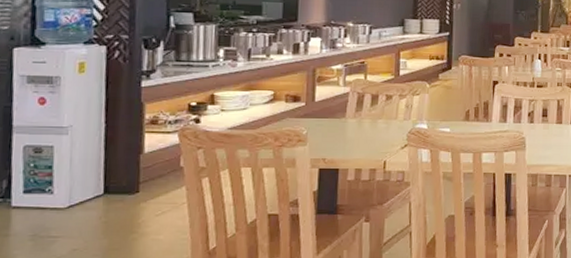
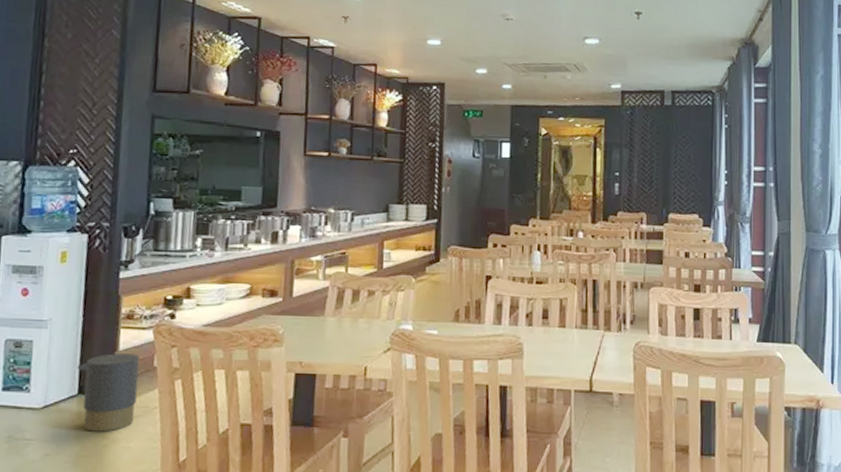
trash can: none [102,156,166,227] -> present [77,353,139,432]

